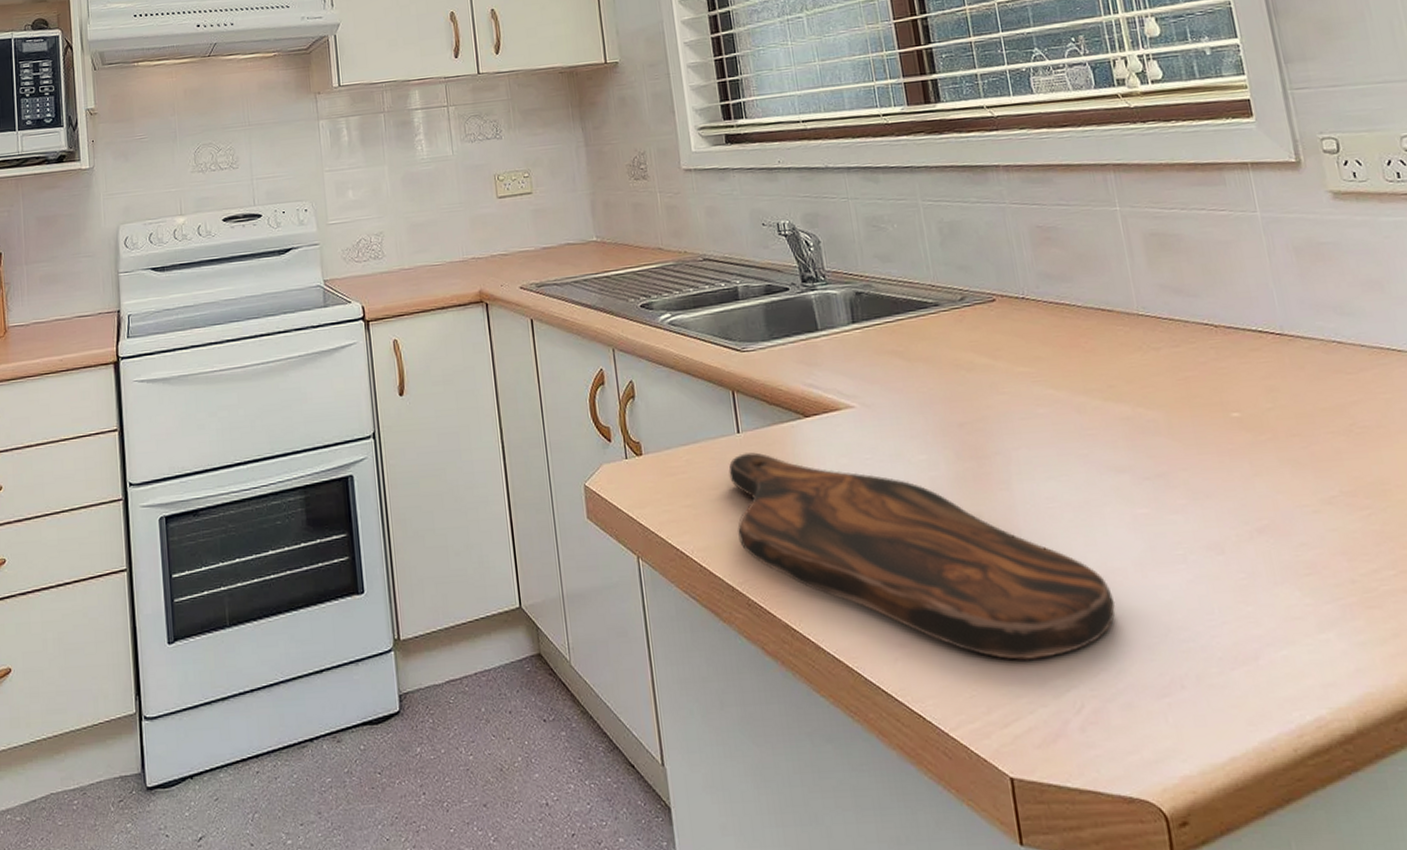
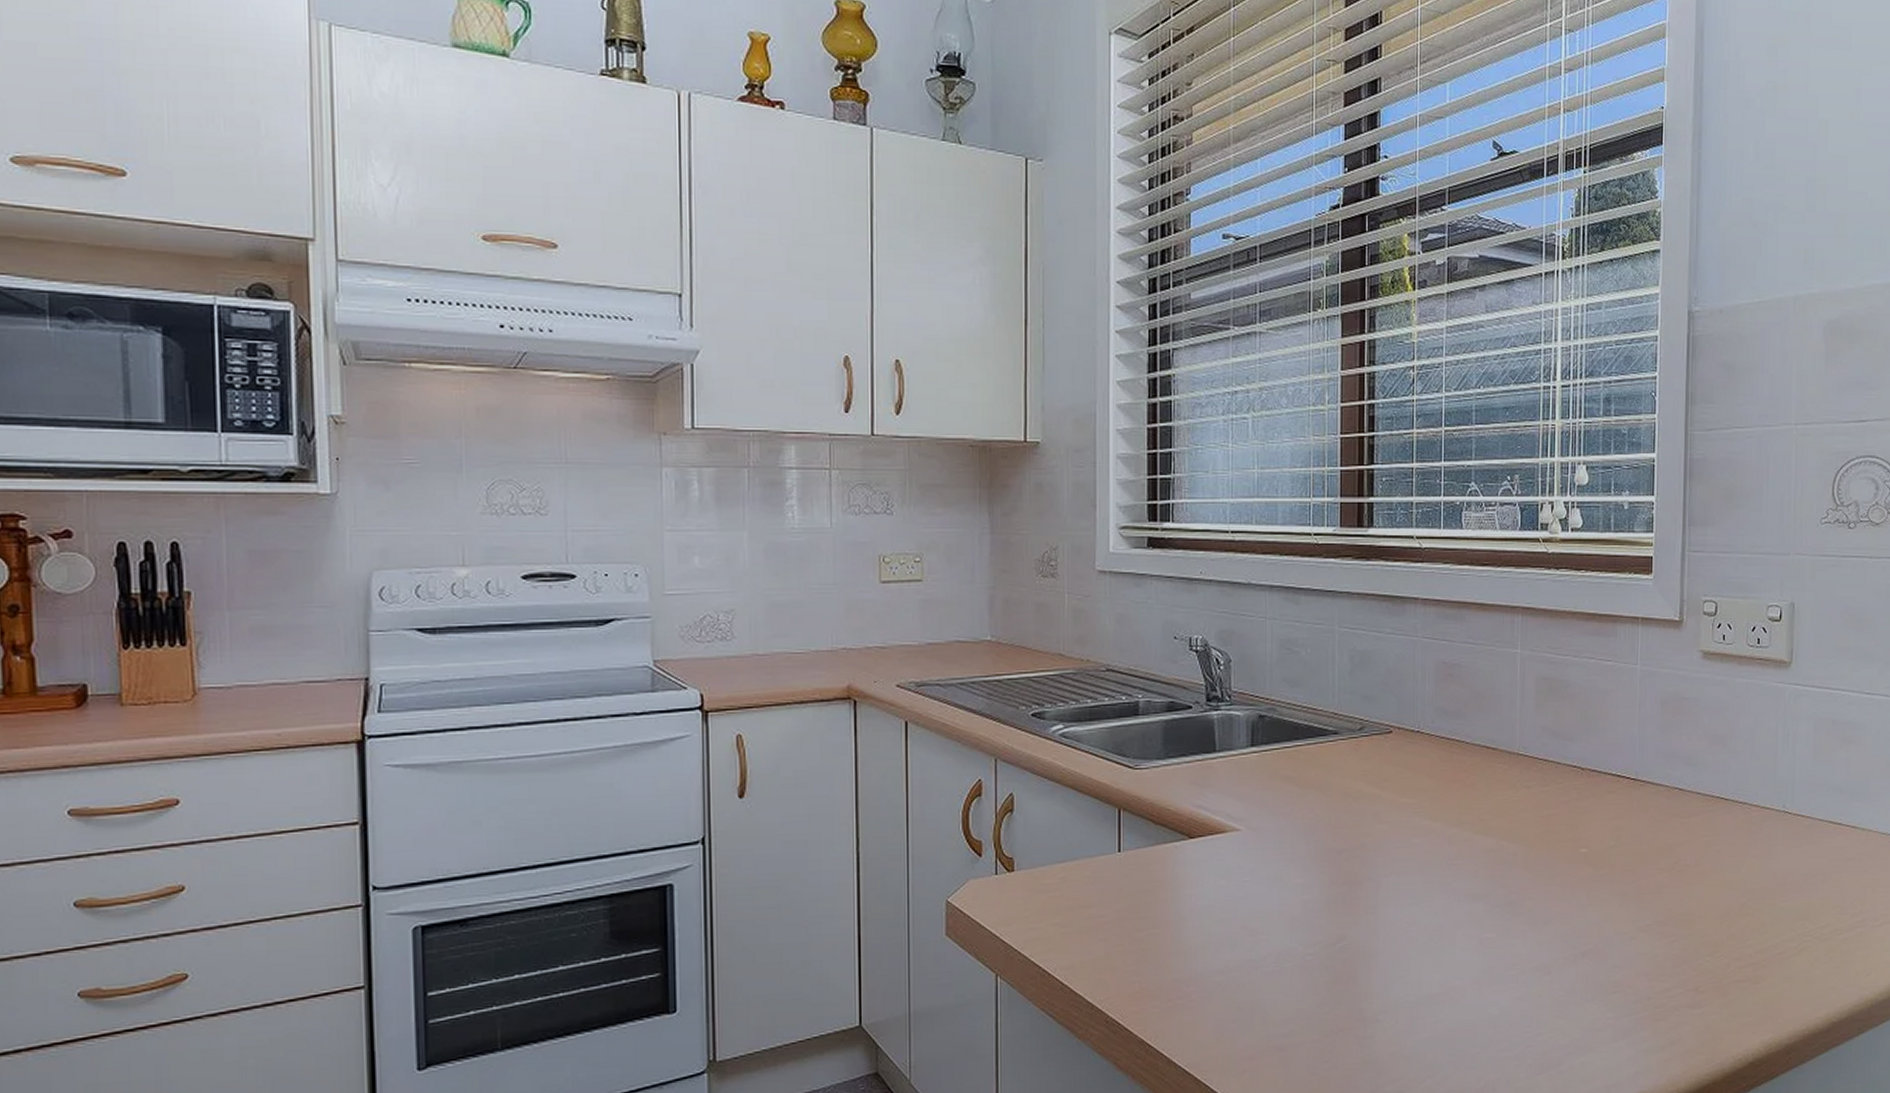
cutting board: present [728,452,1116,661] -> none [1104,872,1450,1071]

